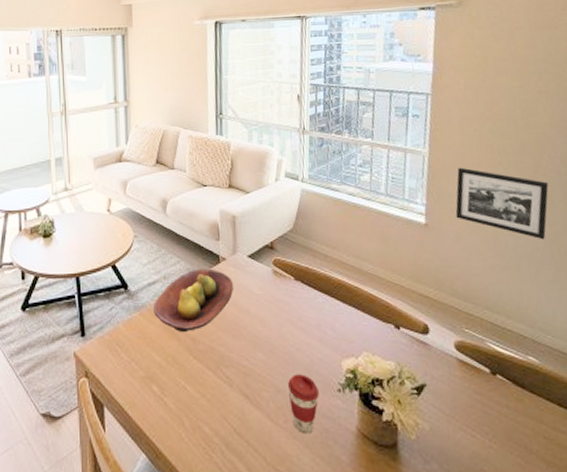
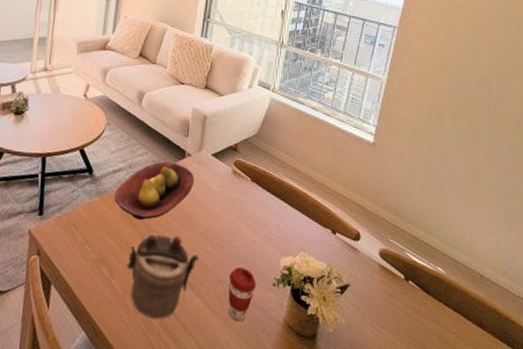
teapot: none [177,346,252,437] -> present [126,234,199,319]
picture frame: present [455,167,549,240] -> none [400,96,479,168]

